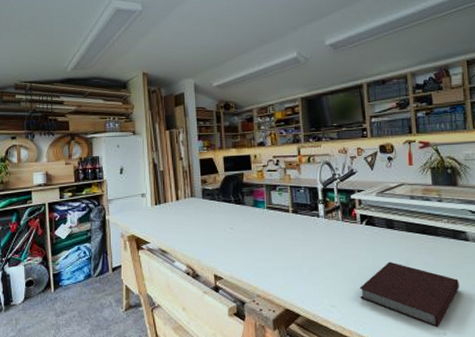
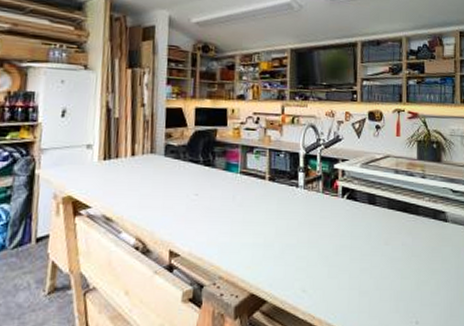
notebook: present [359,261,459,328] -> none [334,241,435,316]

